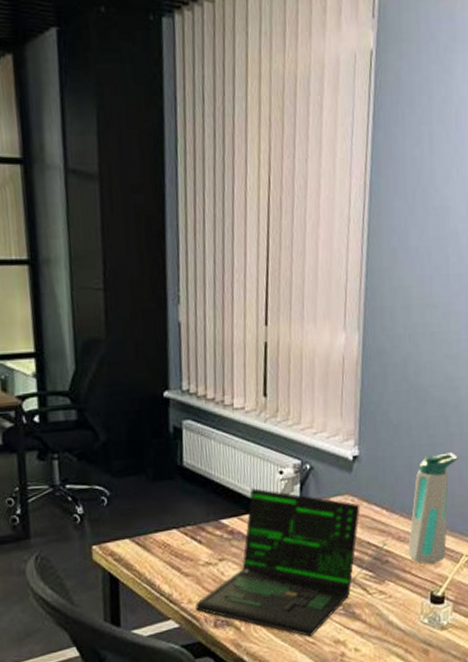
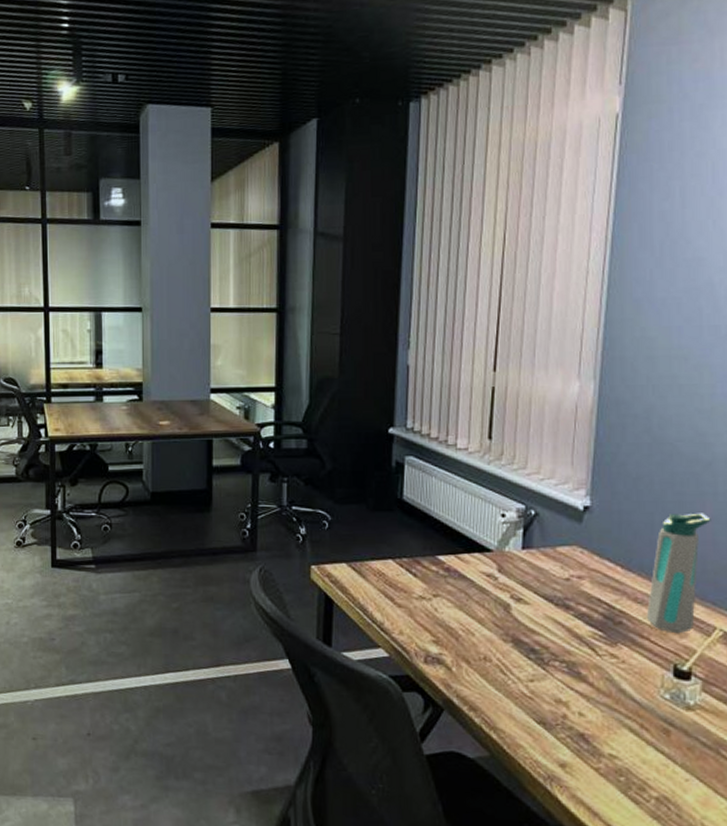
laptop: present [195,488,387,637] -> none [406,528,621,691]

